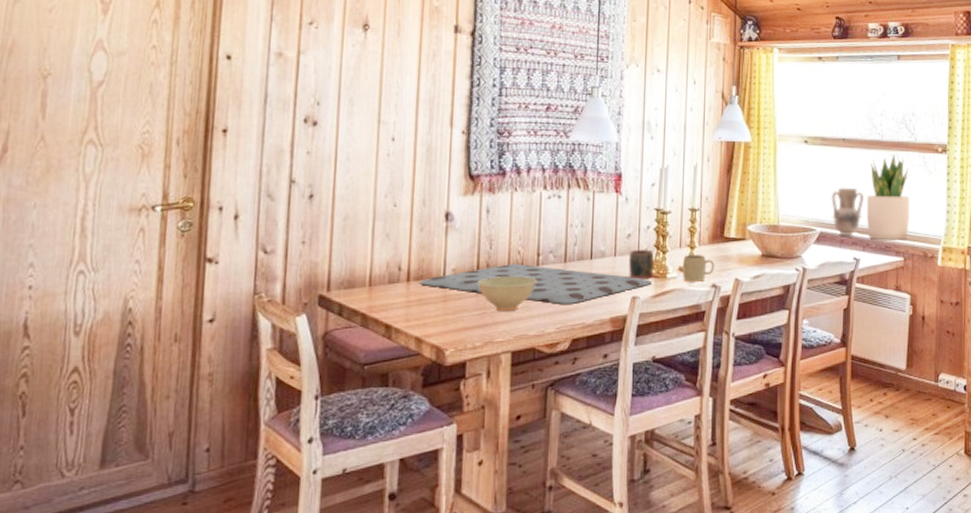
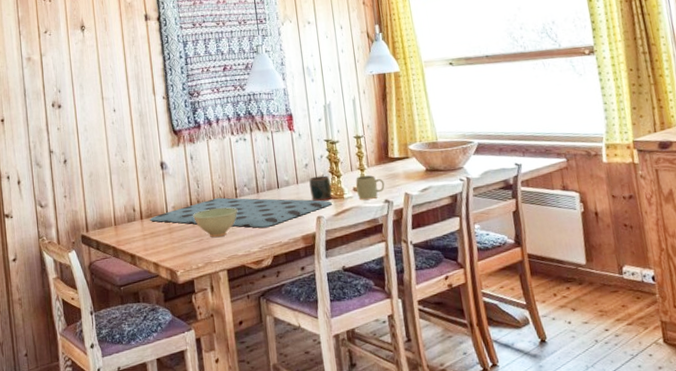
vase: present [831,187,863,236] -> none [483,99,518,144]
planter: present [867,154,910,240] -> none [517,62,567,145]

